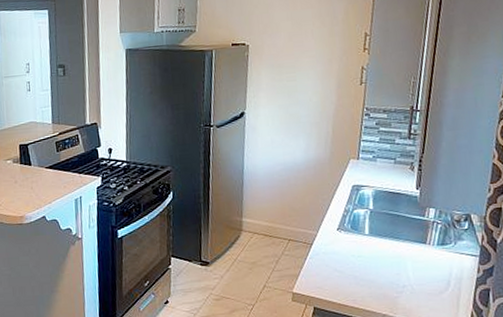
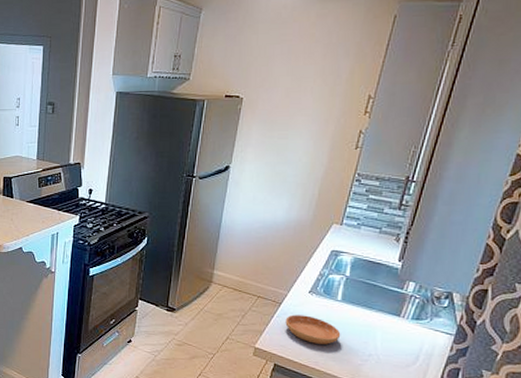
saucer: none [318,253,374,282] -> present [285,314,341,345]

